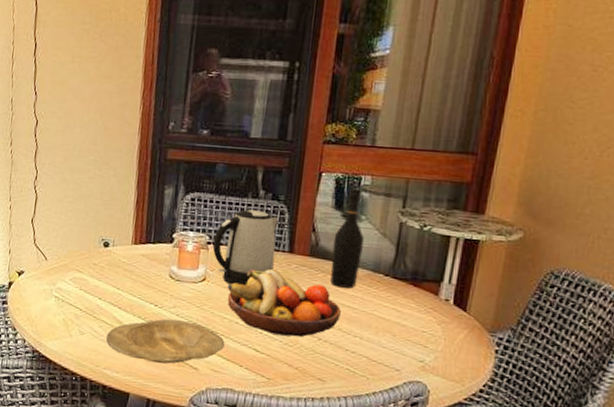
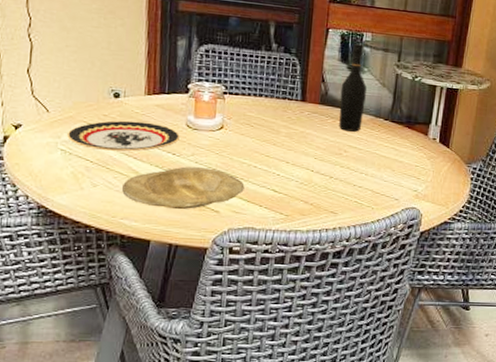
plate: none [60,270,162,302] -> present [66,120,180,152]
kettle: present [212,209,278,286] -> none [228,61,290,133]
fruit bowl: present [227,269,341,338] -> none [244,116,349,177]

